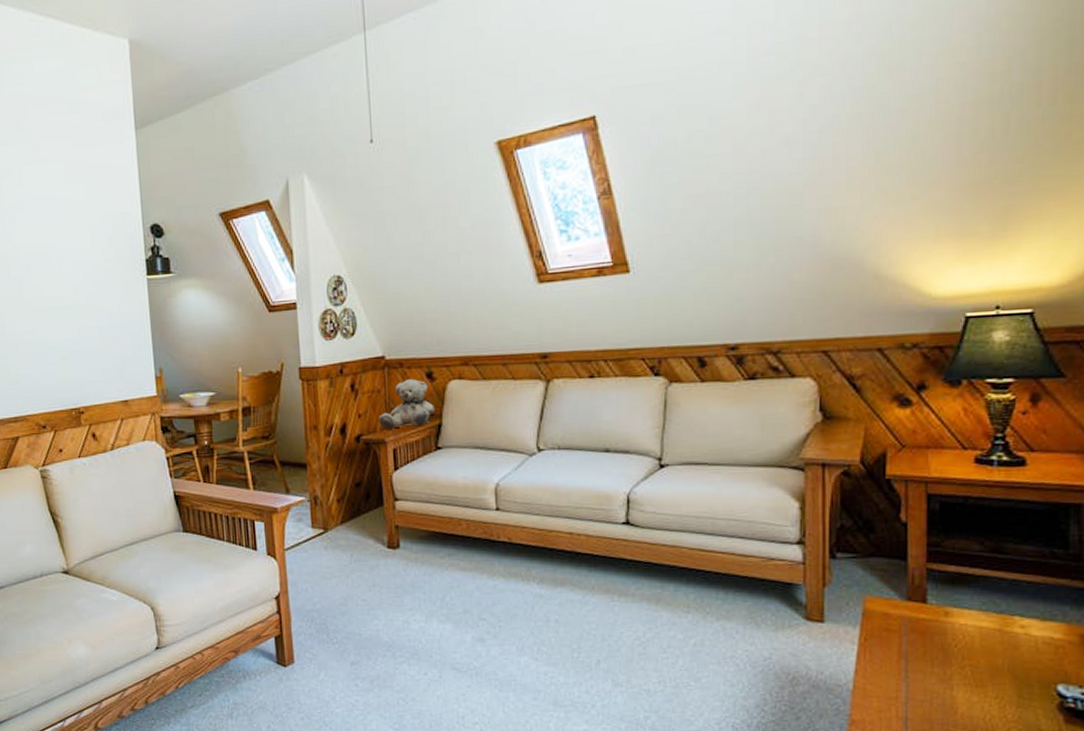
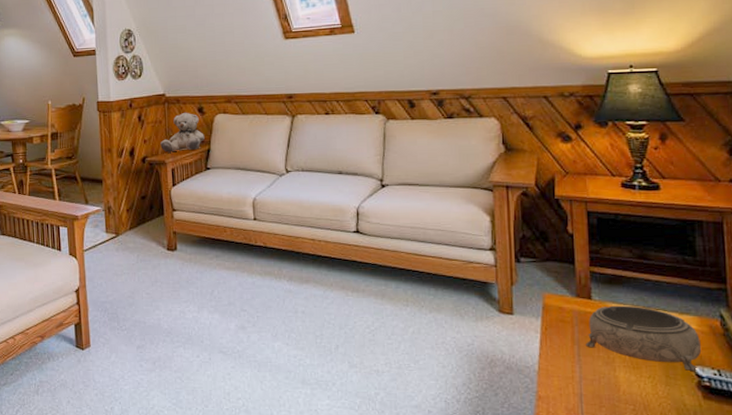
decorative bowl: none [916,610,1068,691] -> present [585,305,702,372]

